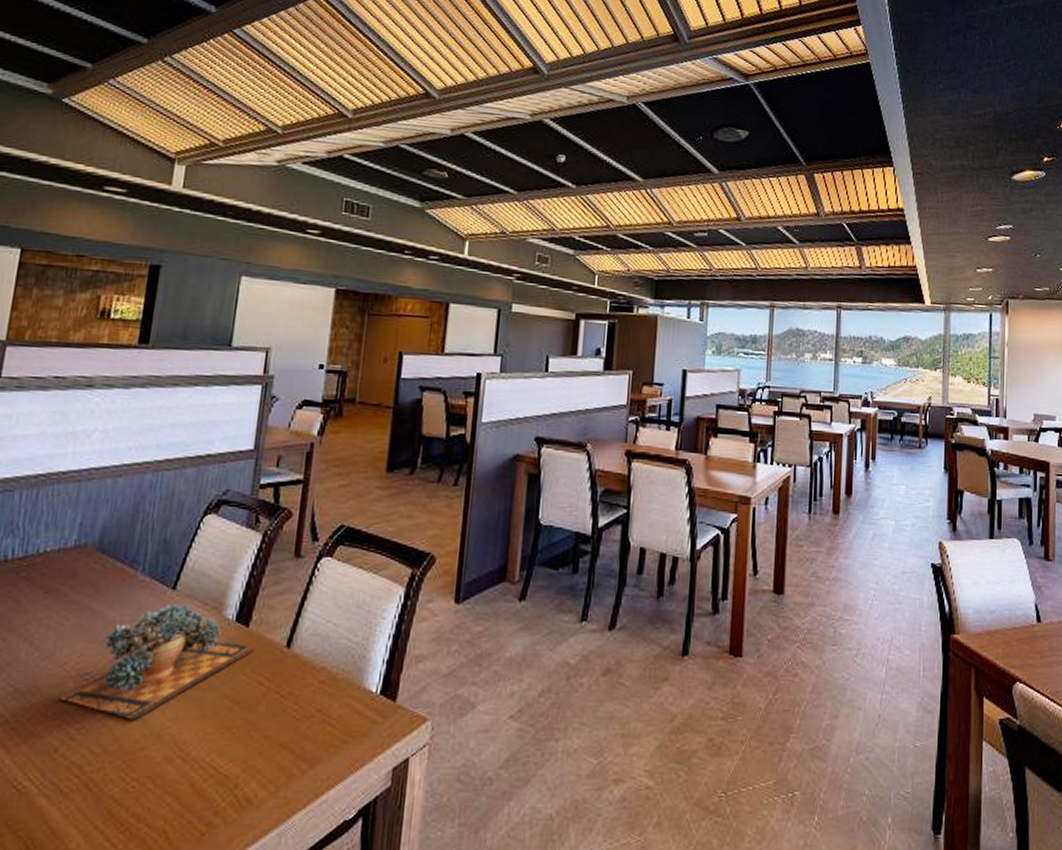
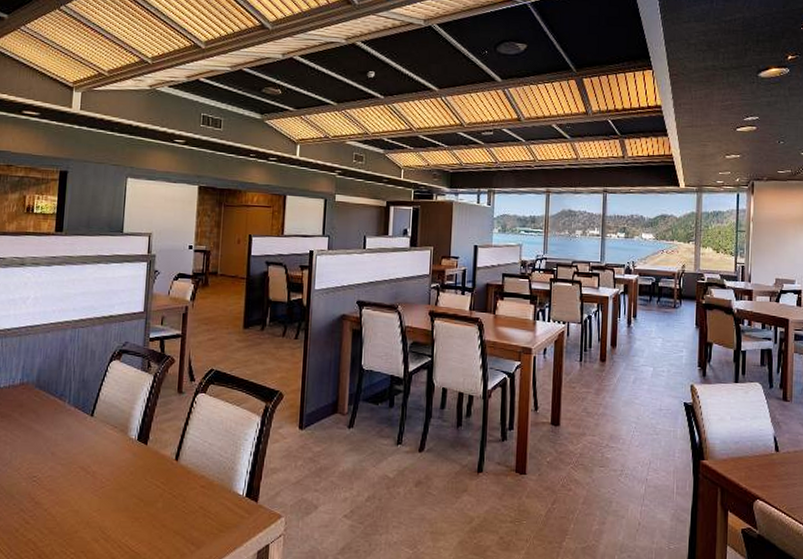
succulent plant: present [56,604,256,720] -> none [15,427,153,511]

